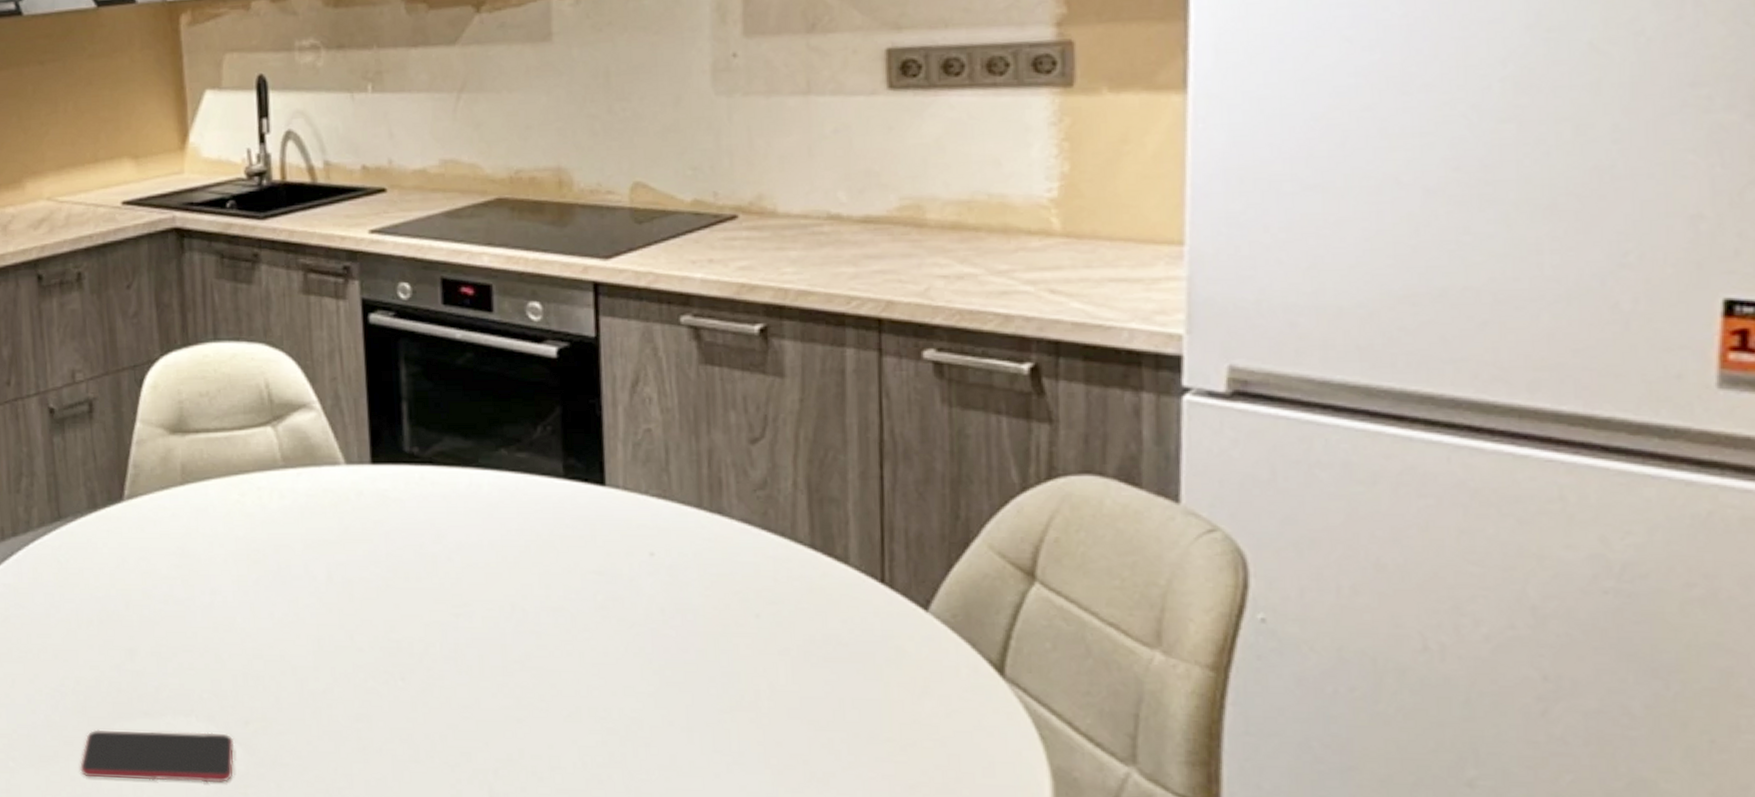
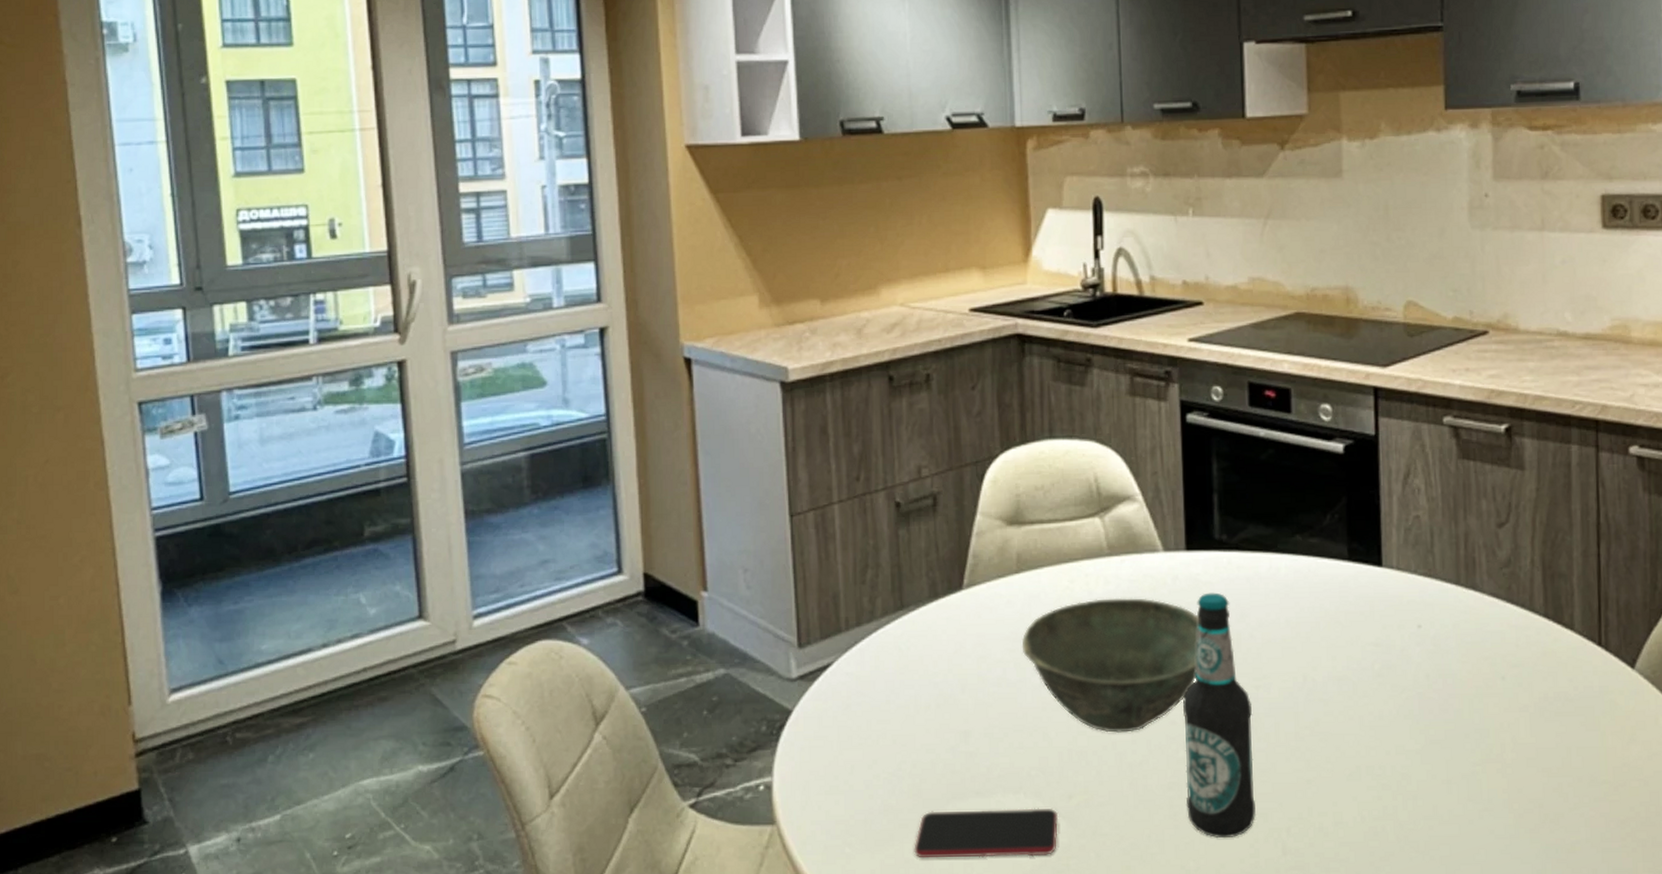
bowl: none [189,514,389,658] -> present [1021,598,1200,733]
bottle: none [371,510,457,777] -> present [1183,592,1256,839]

